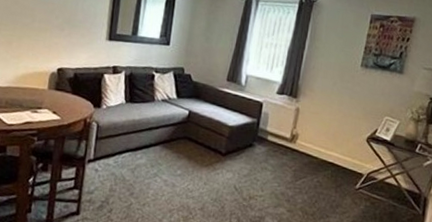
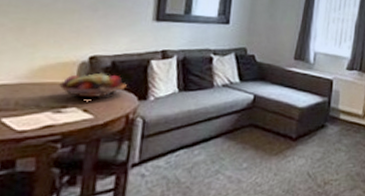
fruit basket: none [36,82,85,103] -> present [59,72,127,98]

